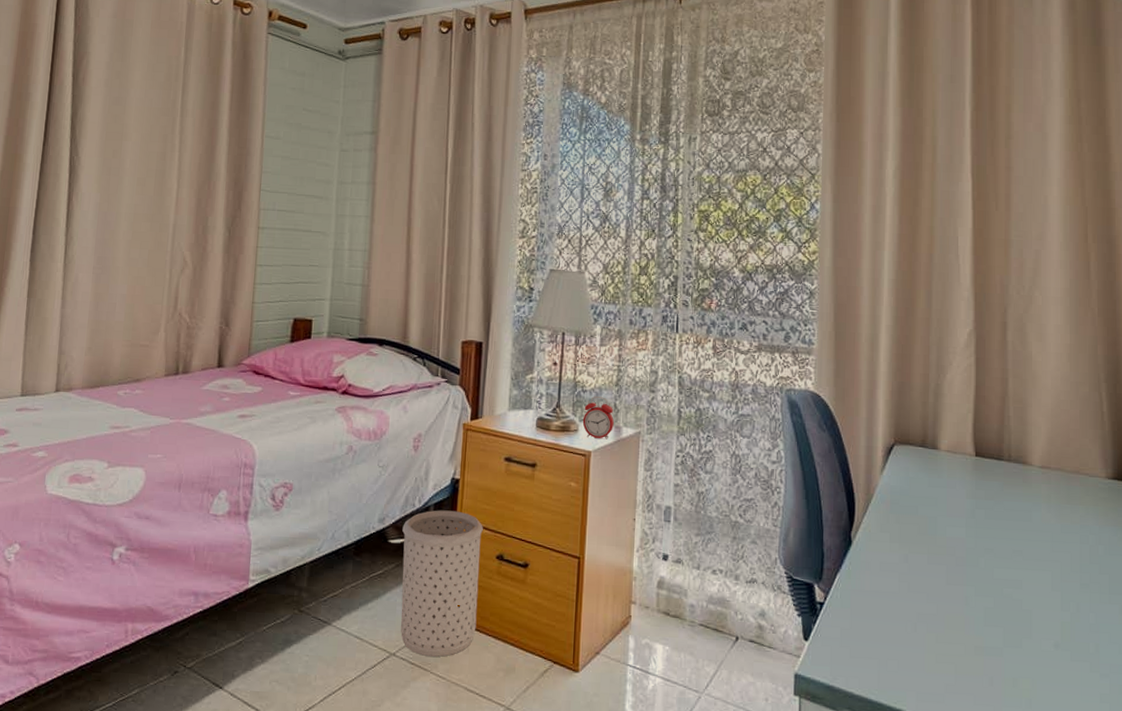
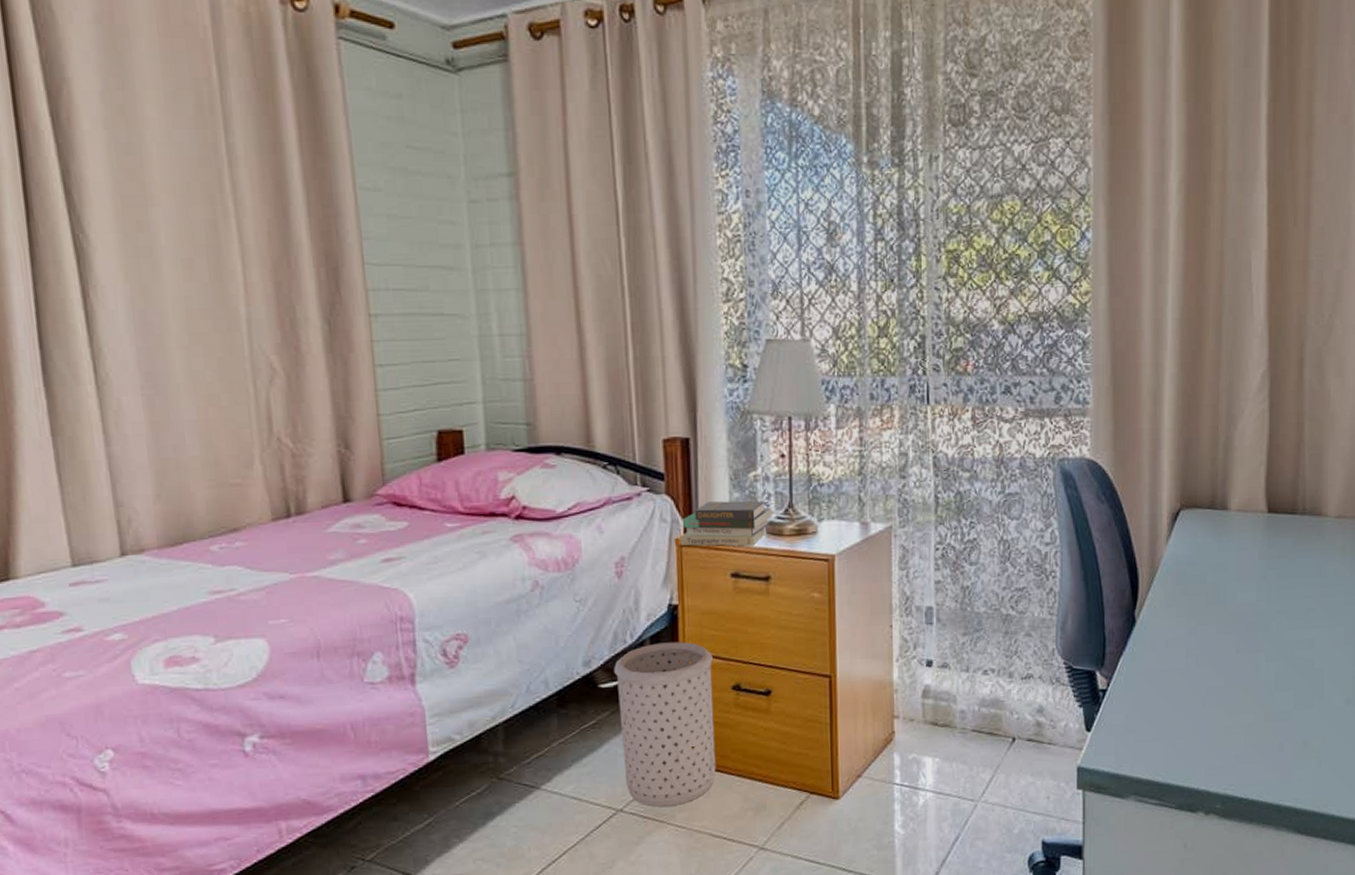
books: none [466,396,543,436] -> present [680,500,772,546]
alarm clock: present [582,396,614,440] -> none [821,490,859,540]

